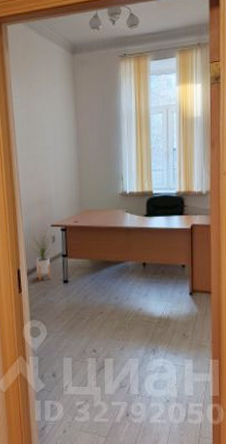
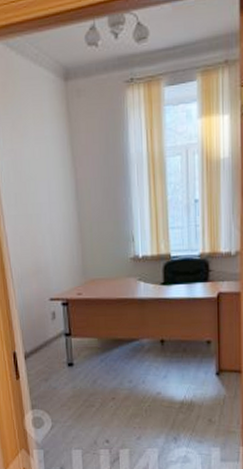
house plant: present [29,229,55,281] -> none [24,303,56,365]

